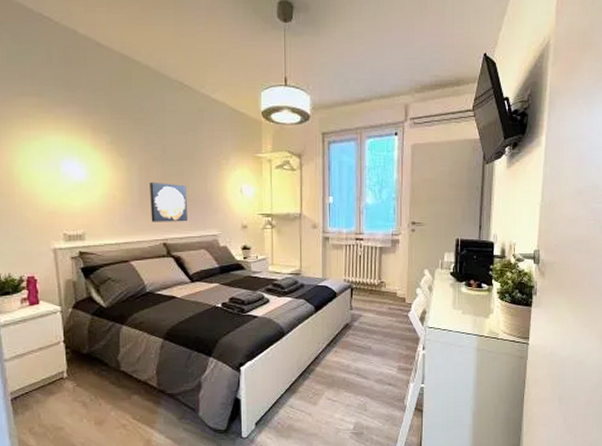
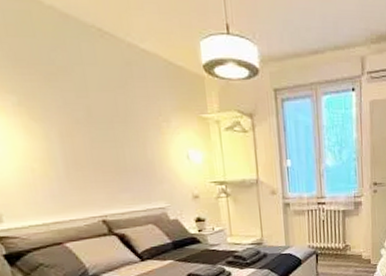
wall art: present [150,181,188,222] -> none [76,150,129,197]

